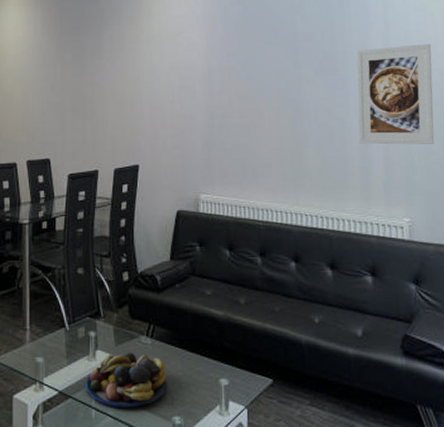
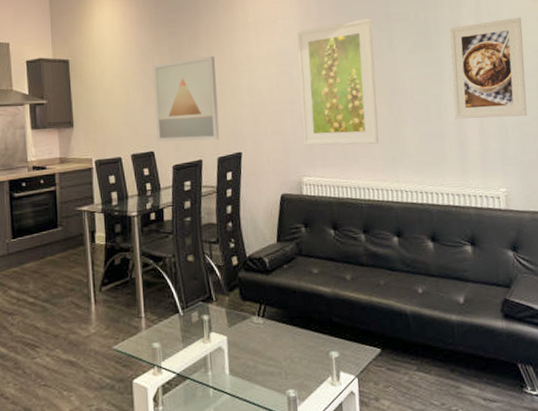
wall art: none [54,65,118,151] -> present [153,55,220,142]
fruit bowl: present [85,353,168,408] -> none [201,332,281,386]
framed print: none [201,37,280,165] -> present [296,19,379,146]

